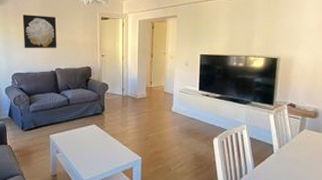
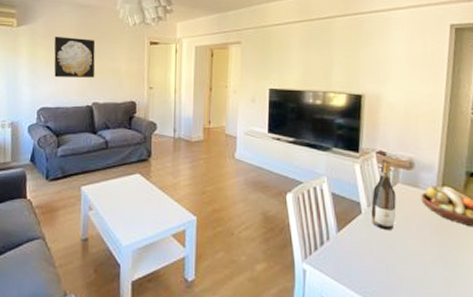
wine bottle: none [282,110,302,166] -> present [371,158,396,231]

